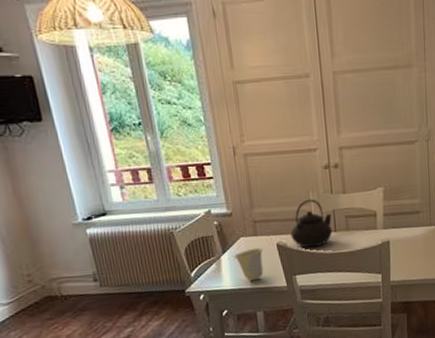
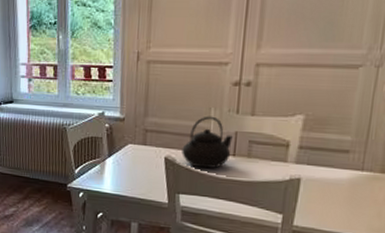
cup: present [233,247,264,281] -> none [118,157,150,190]

